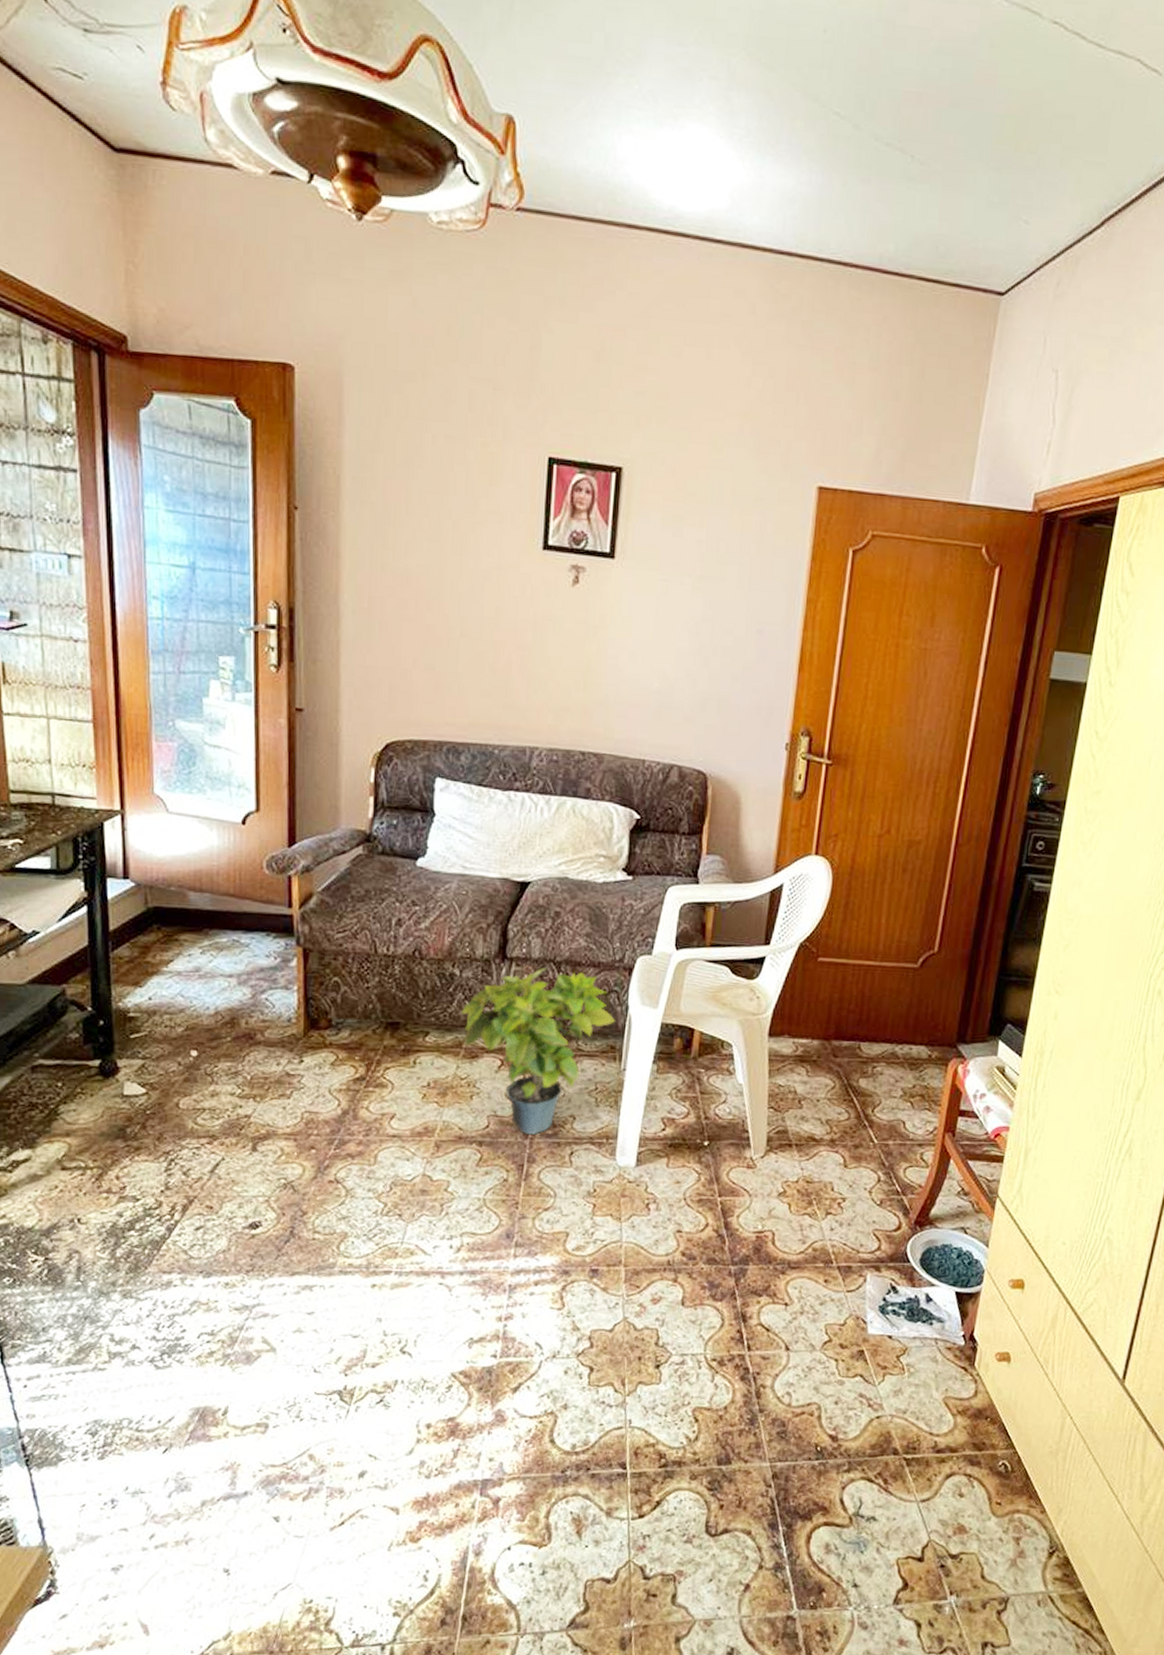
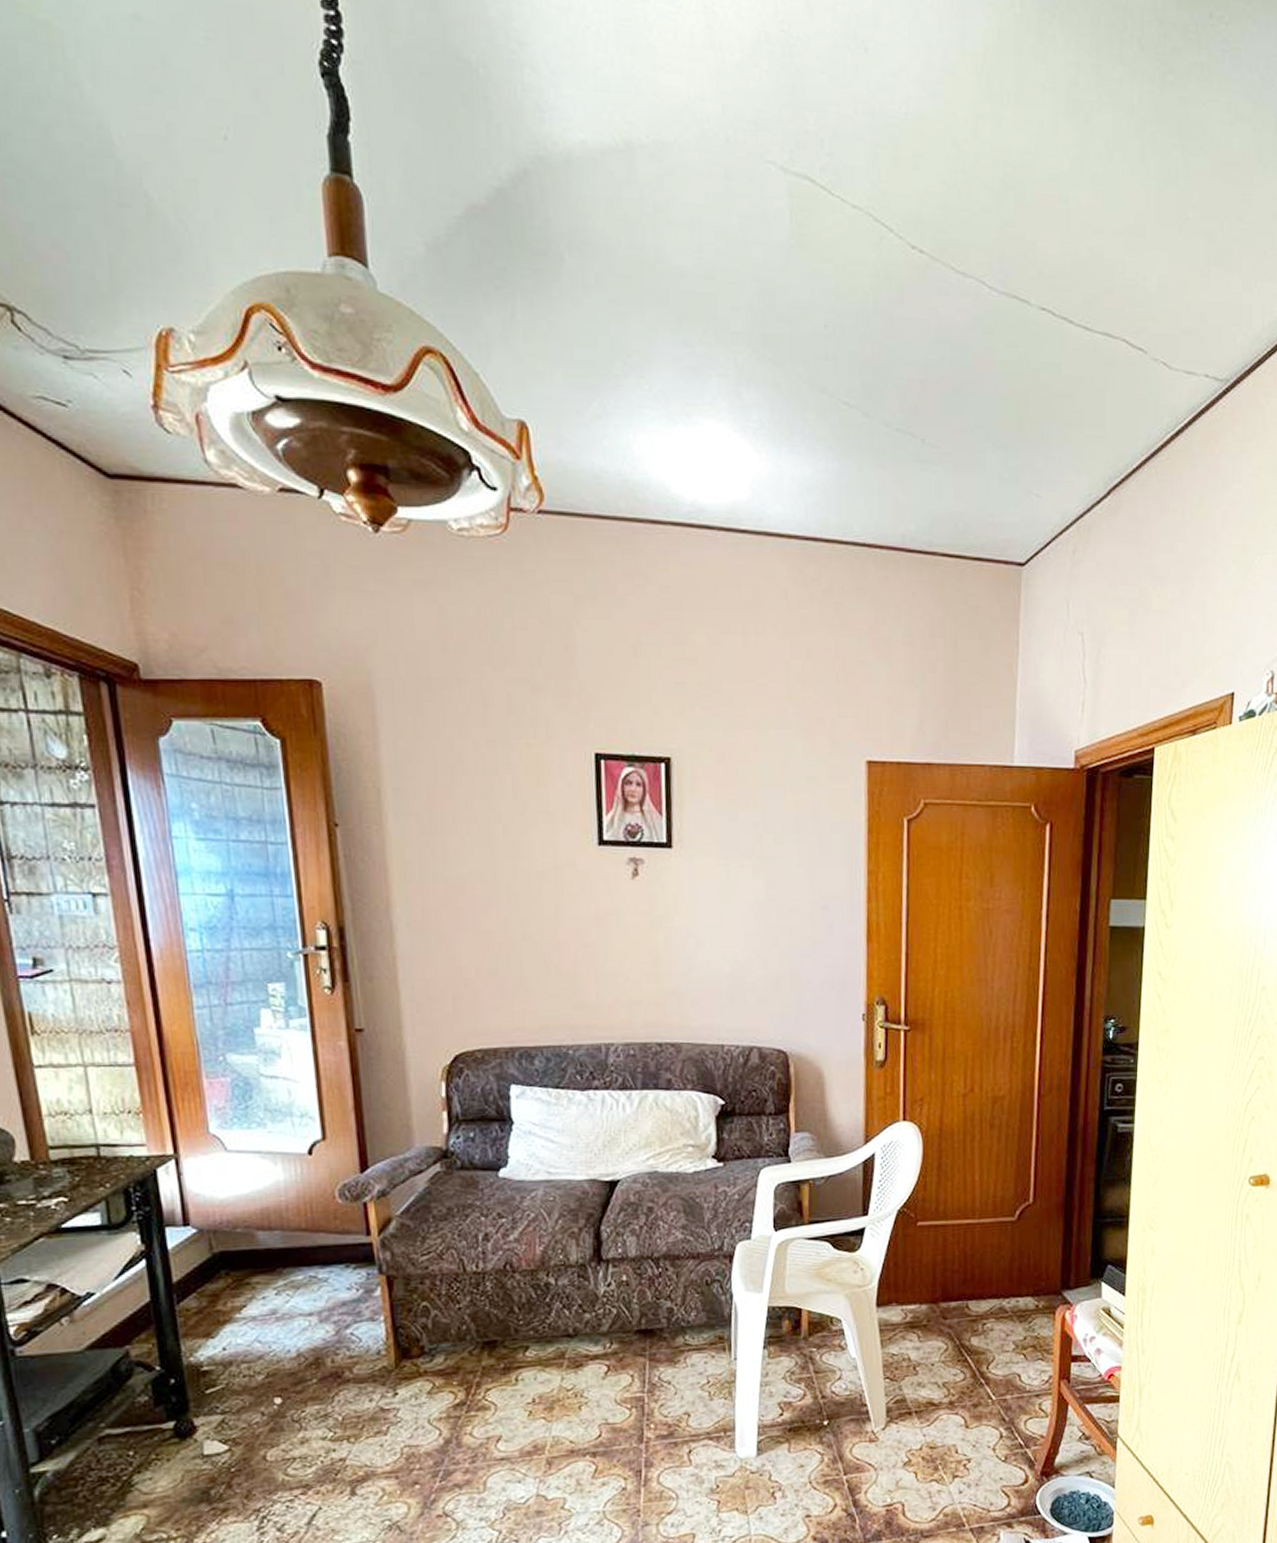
potted plant: present [462,967,616,1135] -> none [561,1265,722,1438]

